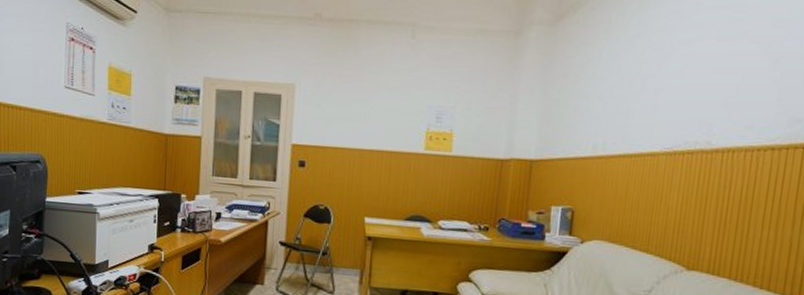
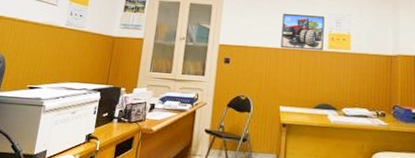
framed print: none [366,105,422,153] -> present [280,13,325,51]

